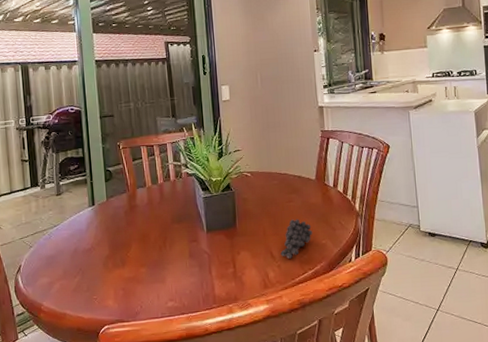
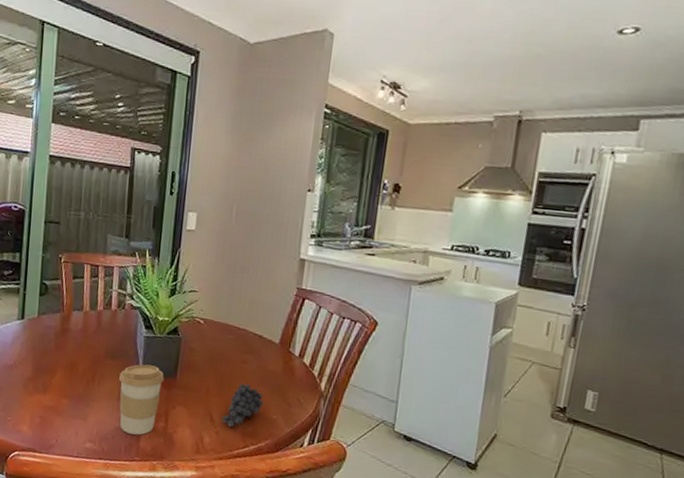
coffee cup: none [187,221,226,285] -> present [119,364,164,435]

